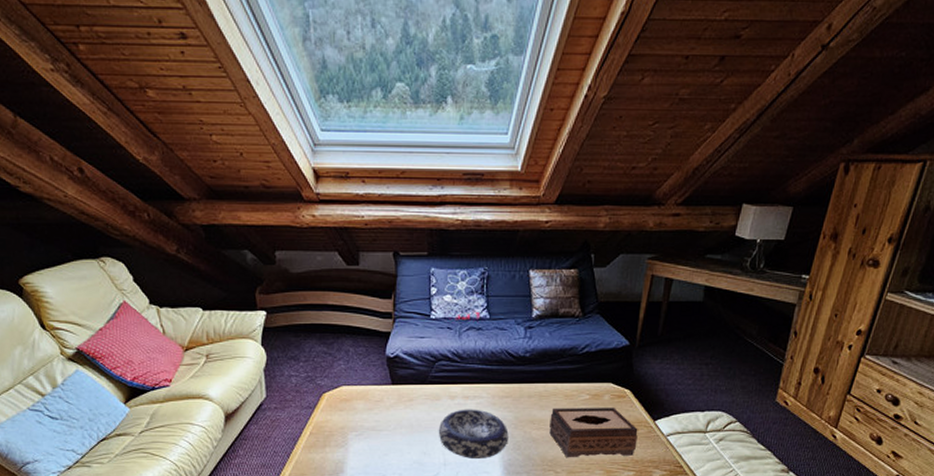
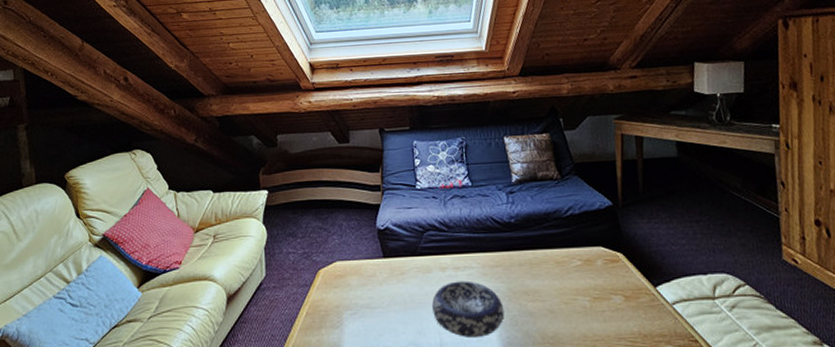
tissue box: present [549,408,638,458] -> none [544,274,642,334]

